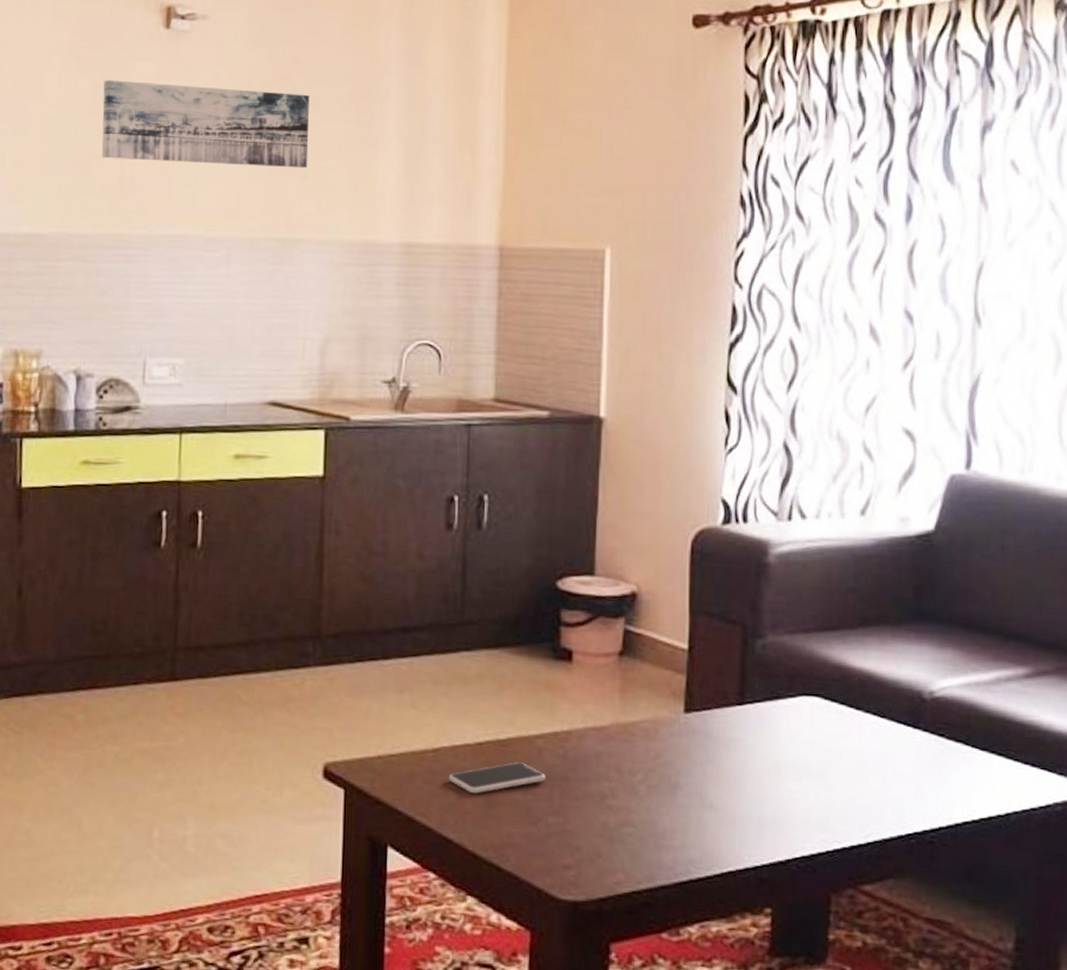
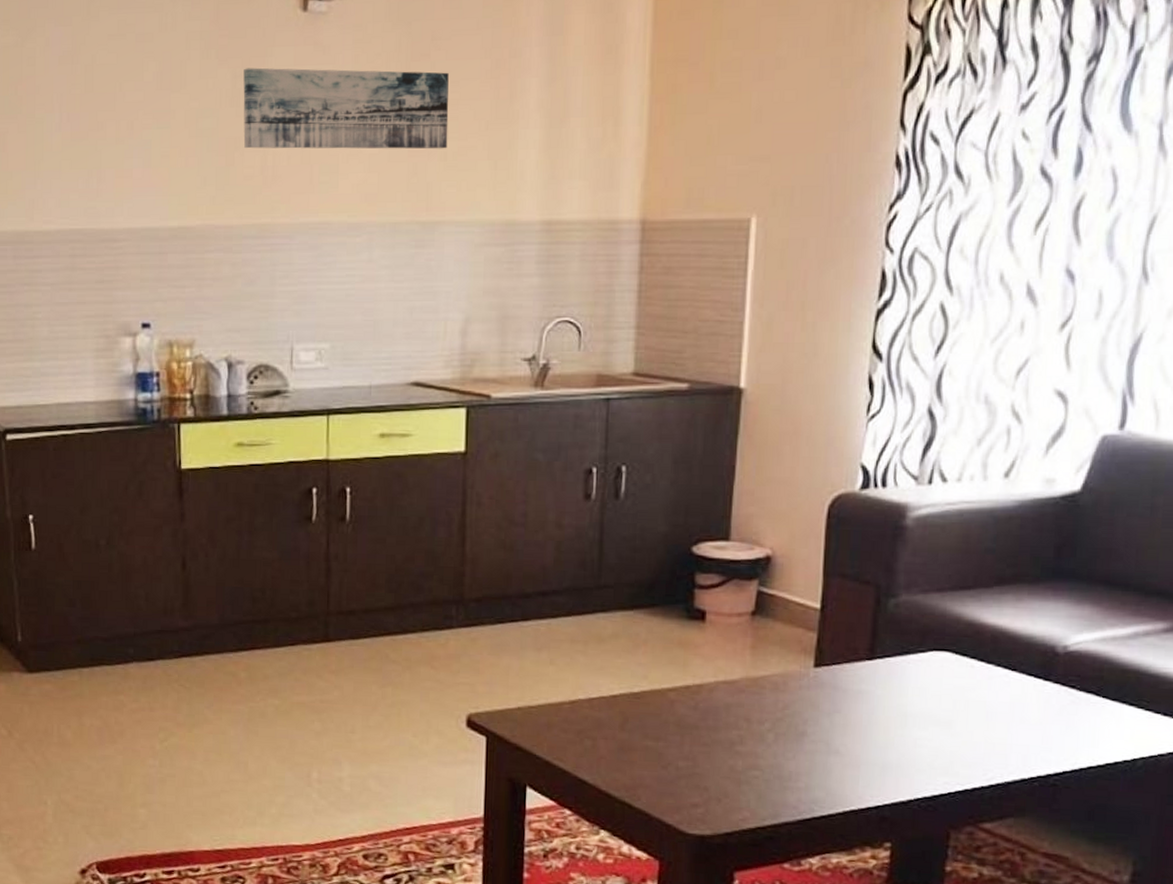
smartphone: present [448,762,545,794] -> none [584,713,676,741]

